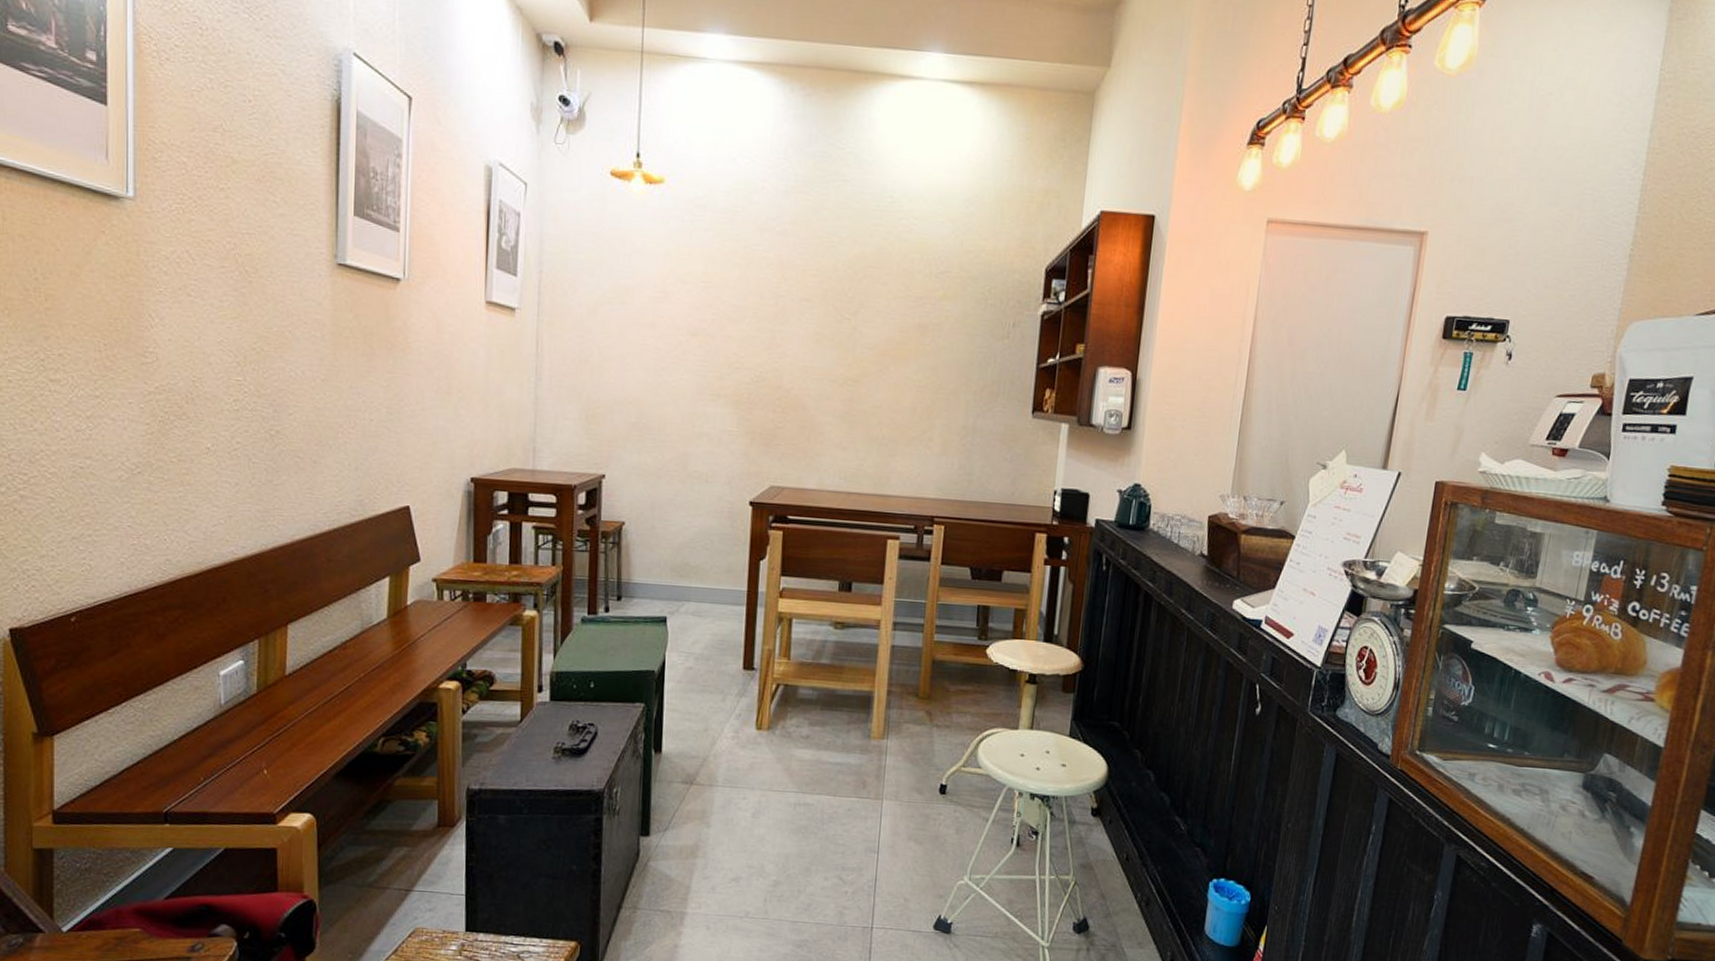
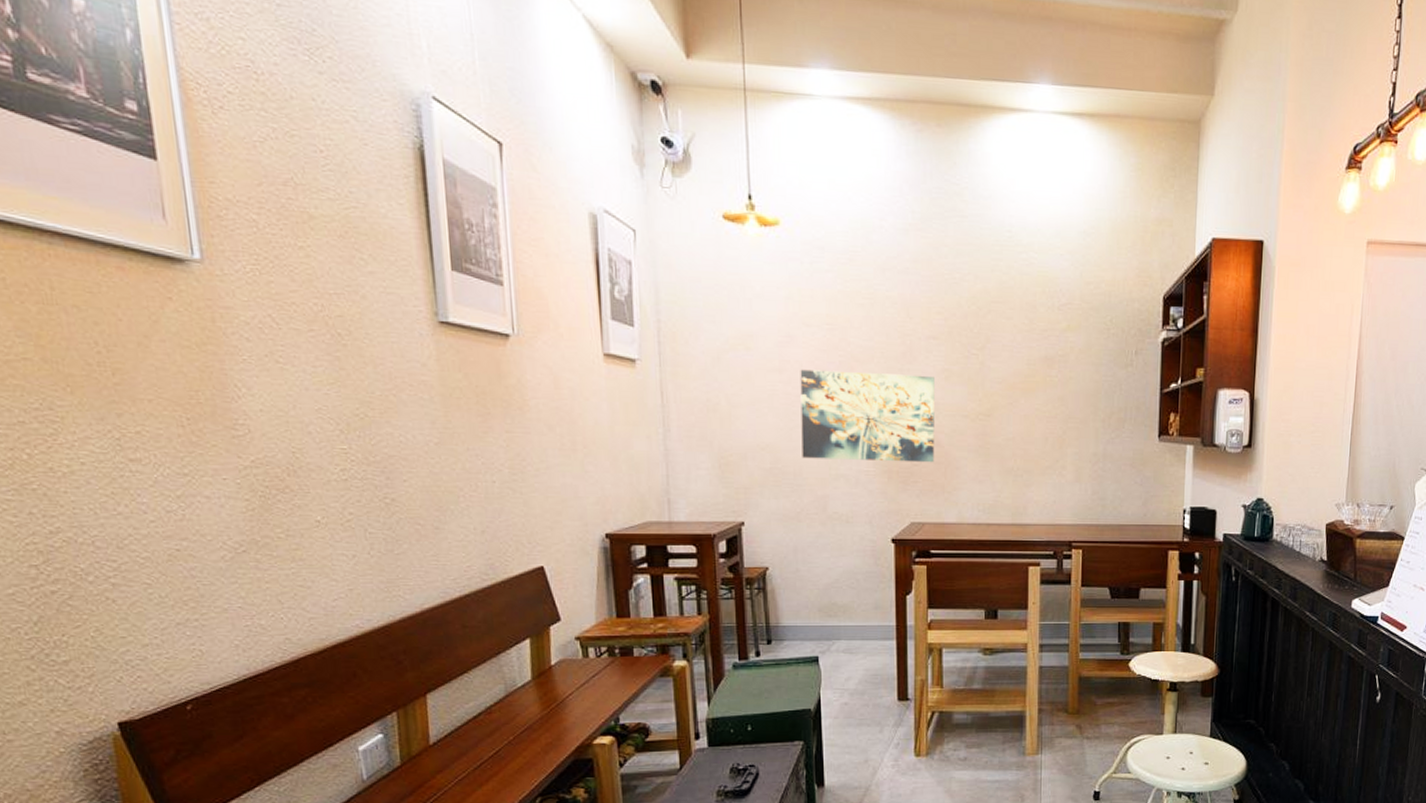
wall art: none [667,325,805,427] -> present [800,369,935,463]

